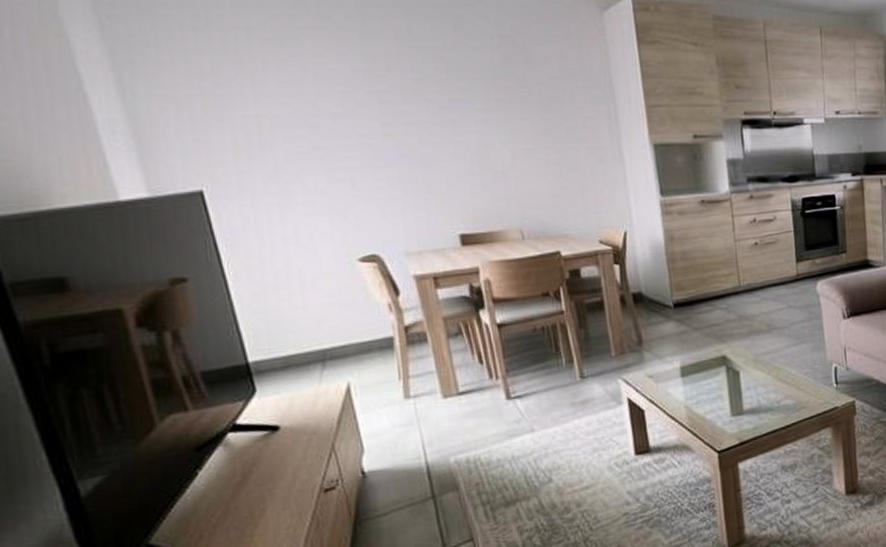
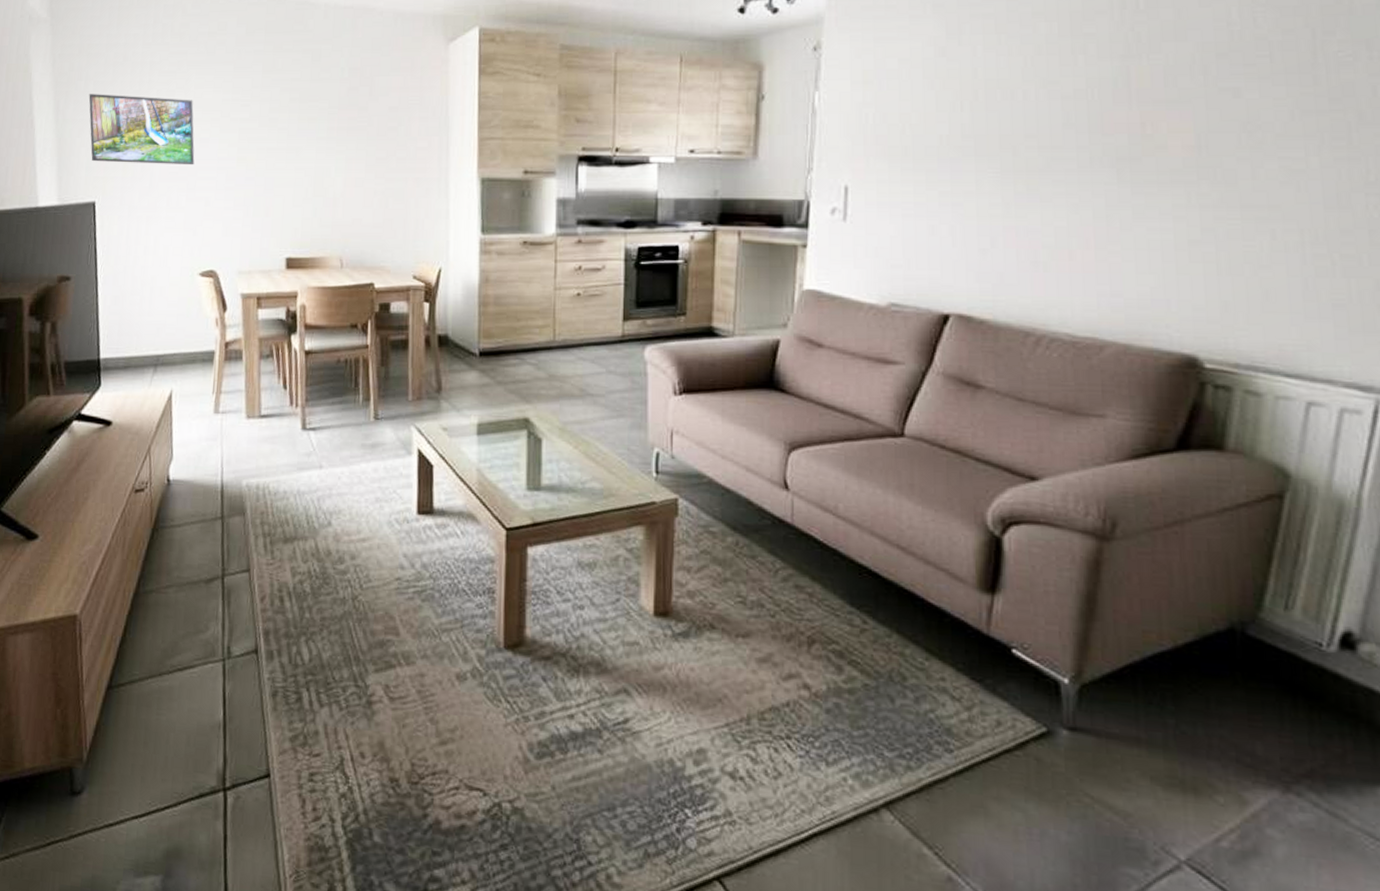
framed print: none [164,64,329,145] -> present [88,94,195,166]

